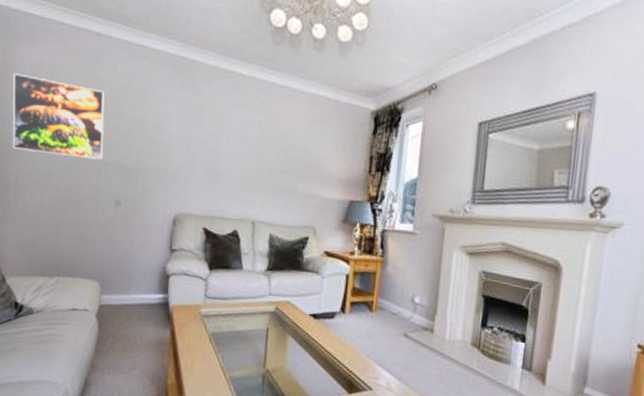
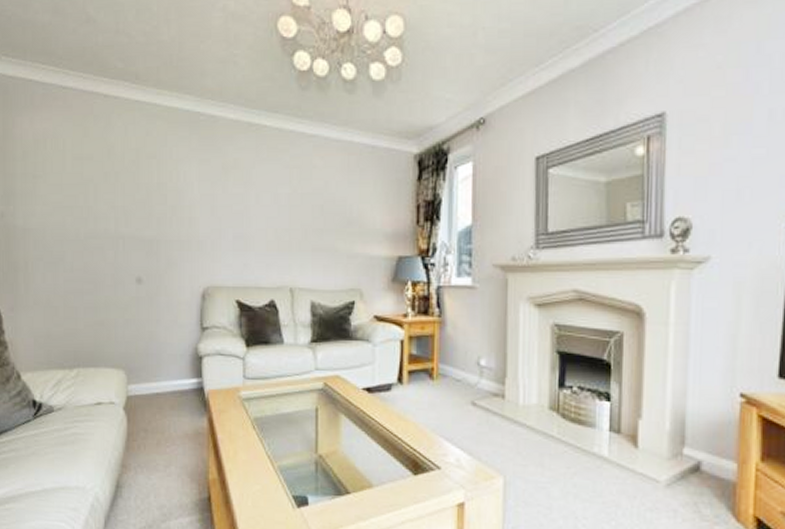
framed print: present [12,73,105,160] -> none [15,146,120,234]

